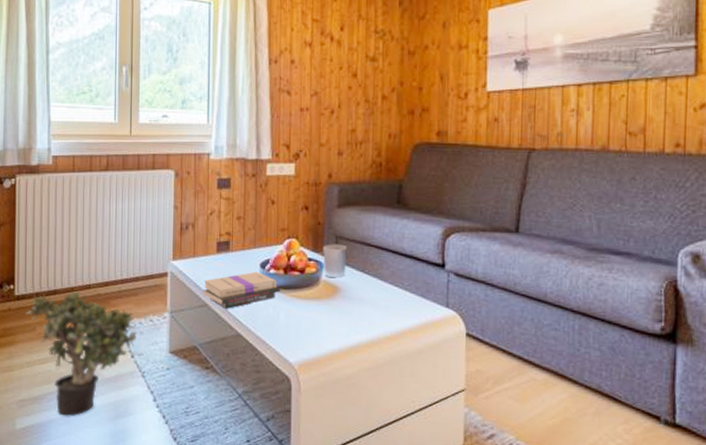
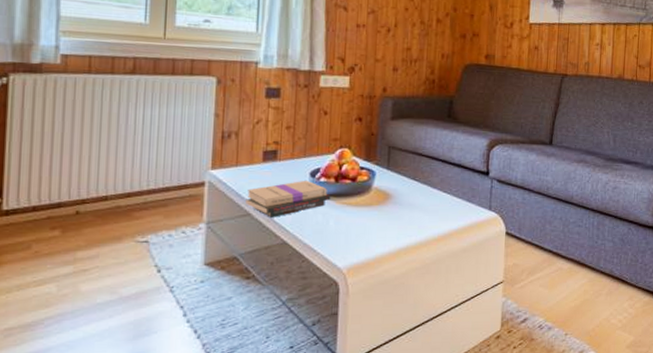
potted plant: present [26,291,137,415] -> none [17,204,165,340]
candle holder: present [323,244,347,278] -> none [375,153,399,186]

